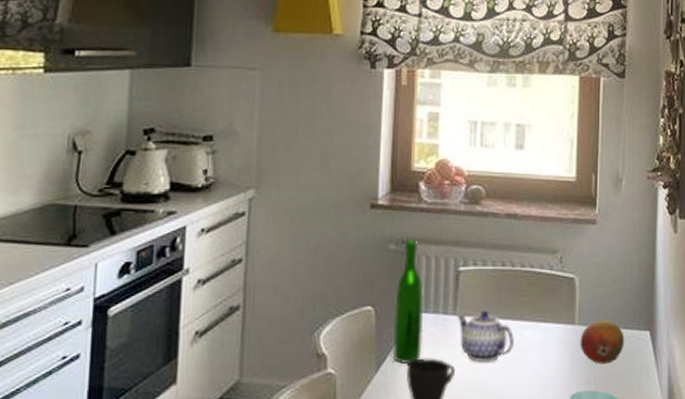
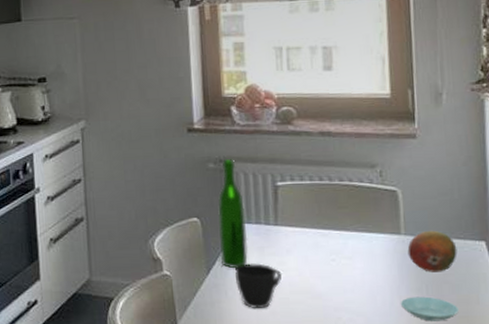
teapot: present [456,310,514,363] -> none [278,221,338,269]

